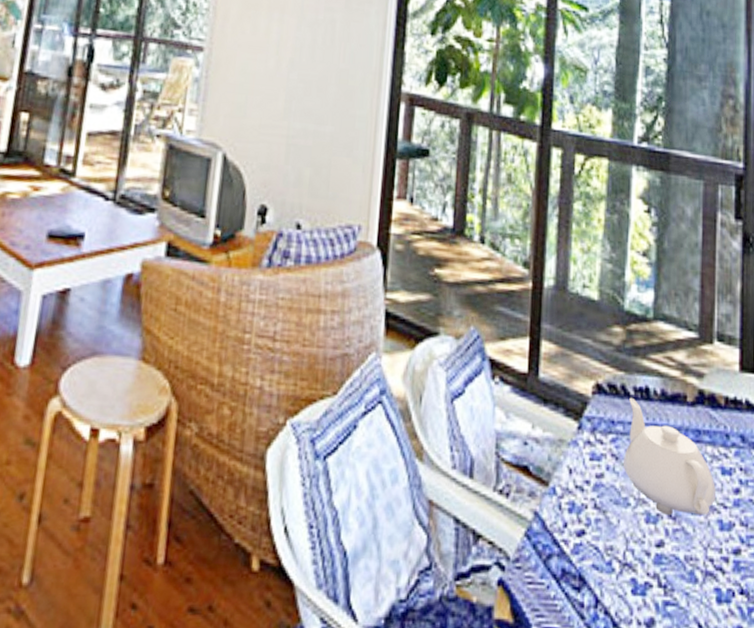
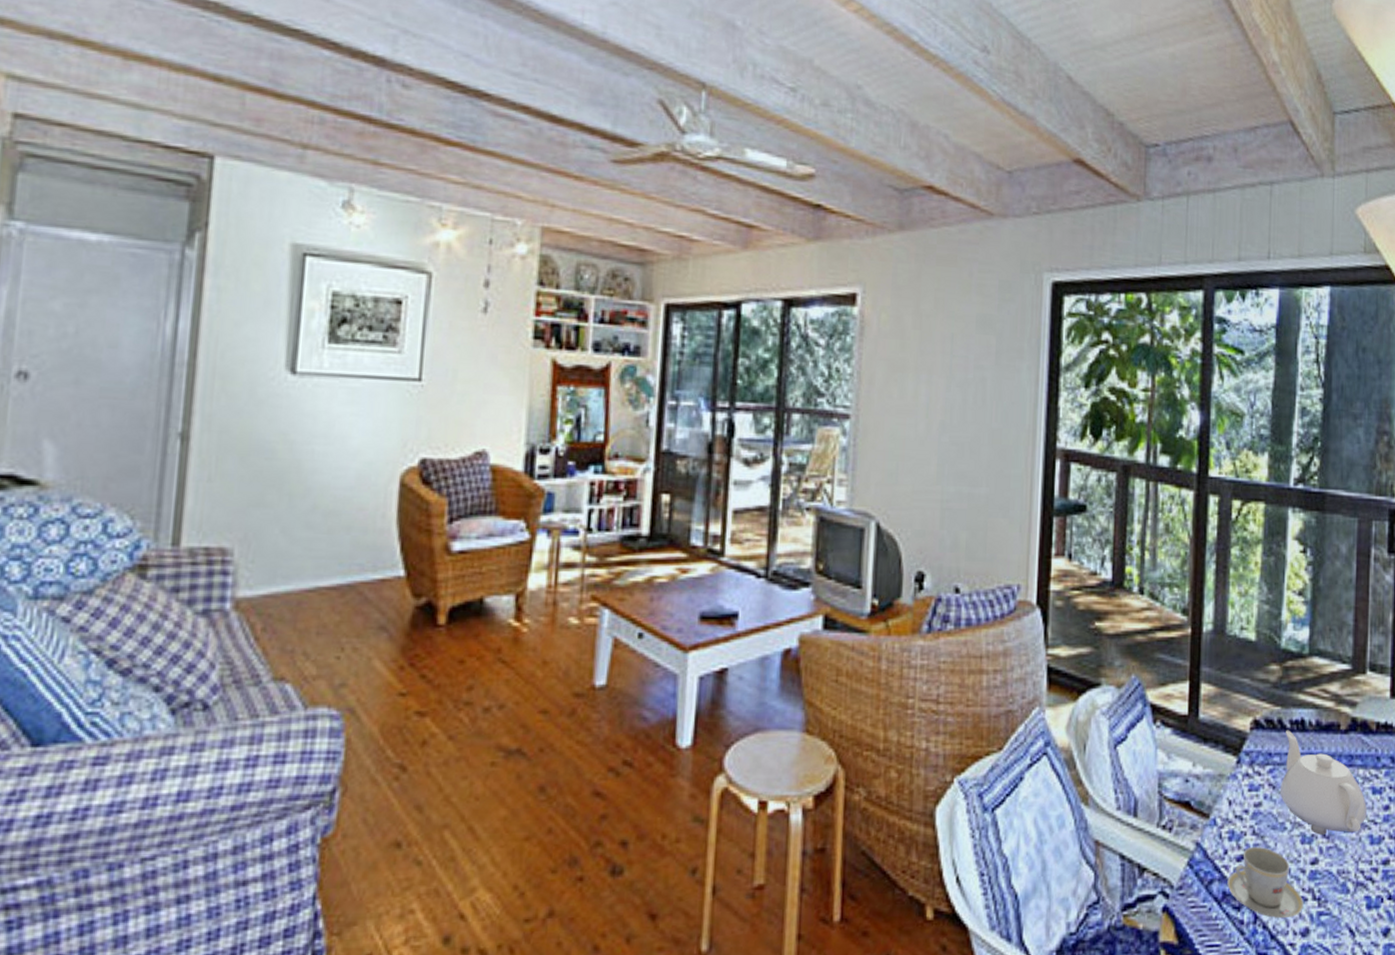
teacup: none [567,521,648,605] -> present [1227,846,1304,919]

